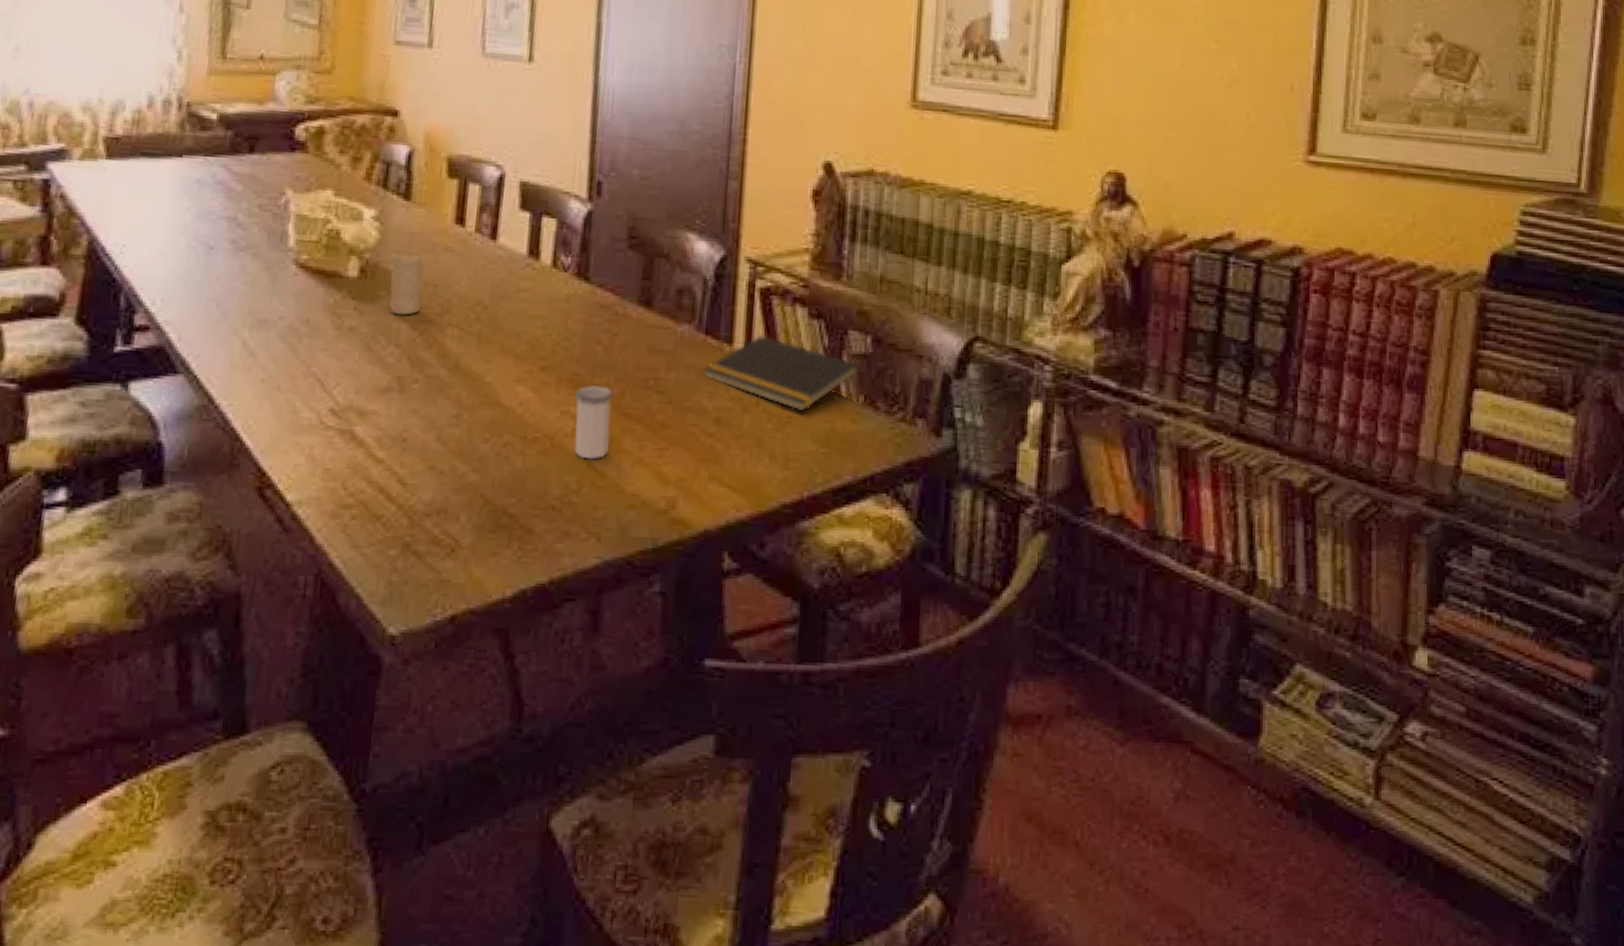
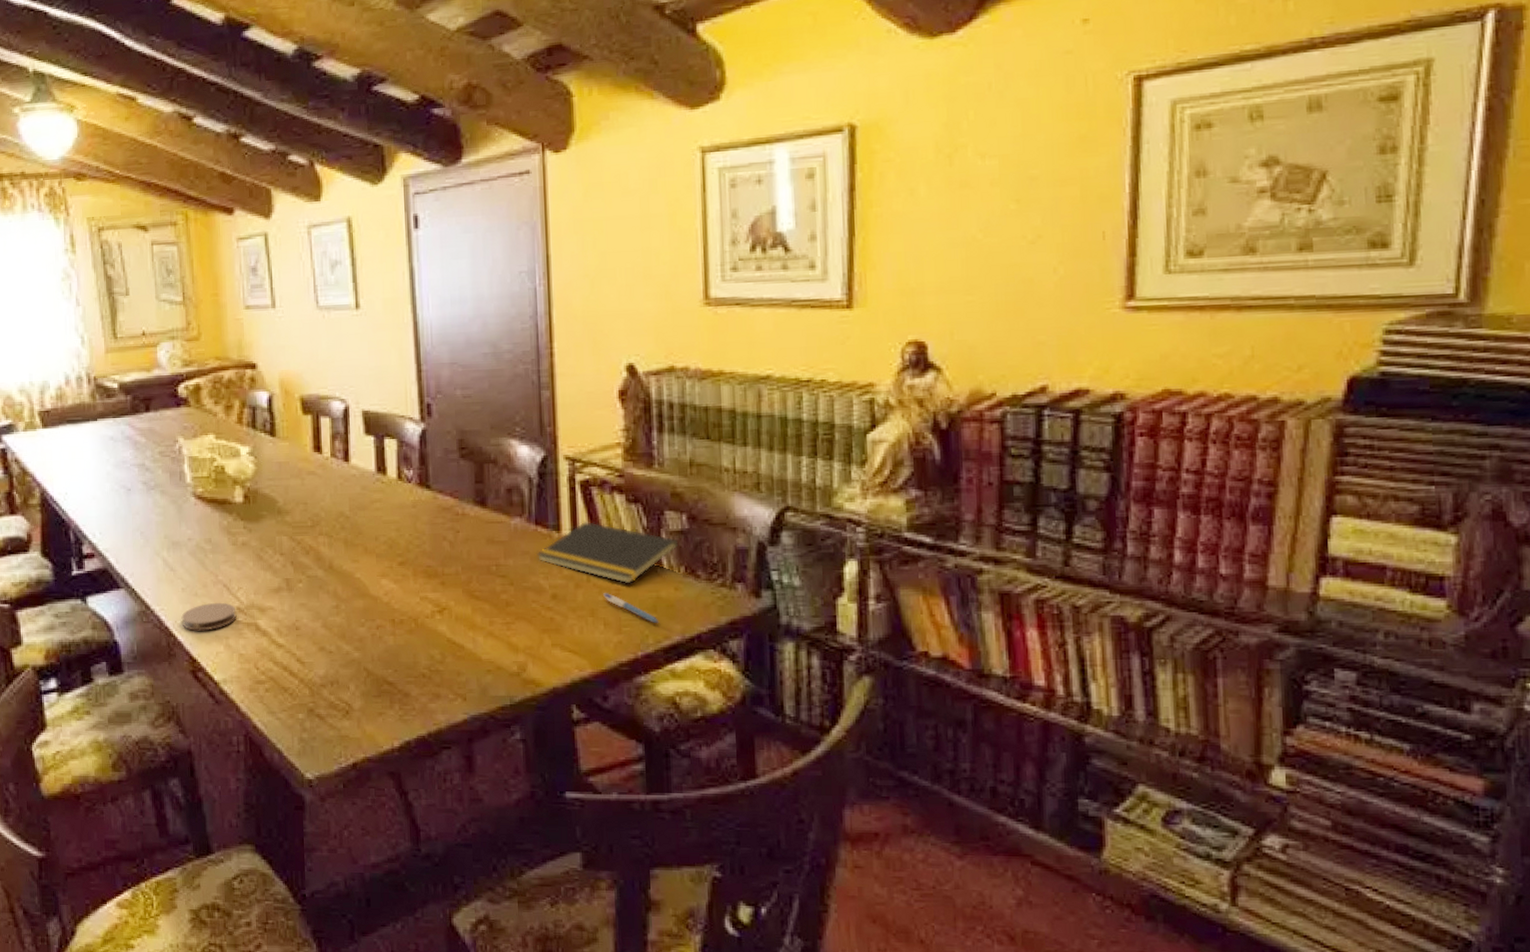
coaster: none [254,400,328,436] -> present [181,602,237,631]
candle: present [390,253,425,315] -> none [268,480,295,530]
salt shaker: present [574,385,613,460] -> none [431,575,464,635]
pen: none [772,420,831,460] -> present [603,593,660,624]

